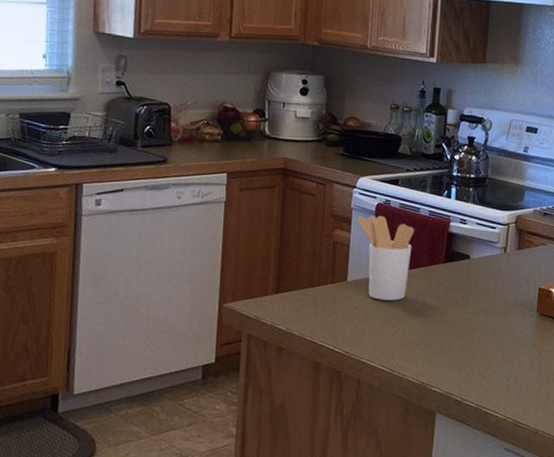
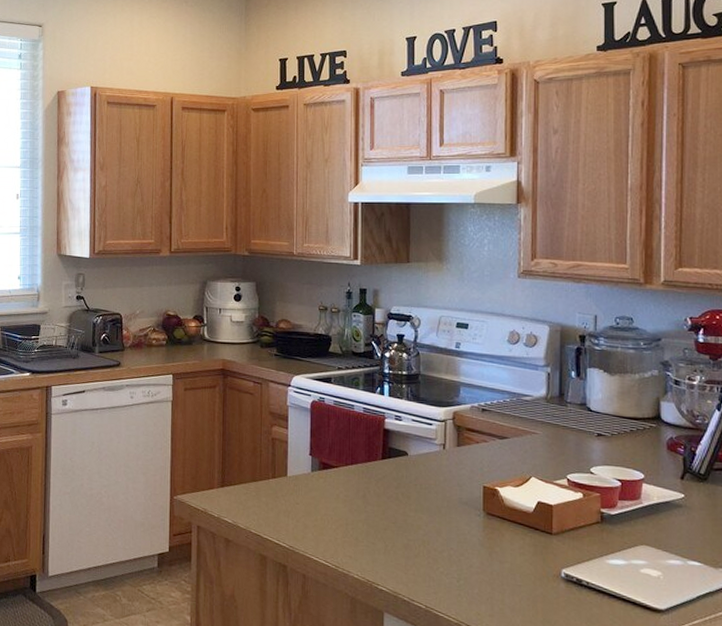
utensil holder: present [357,215,415,301] -> none [294,413,350,497]

